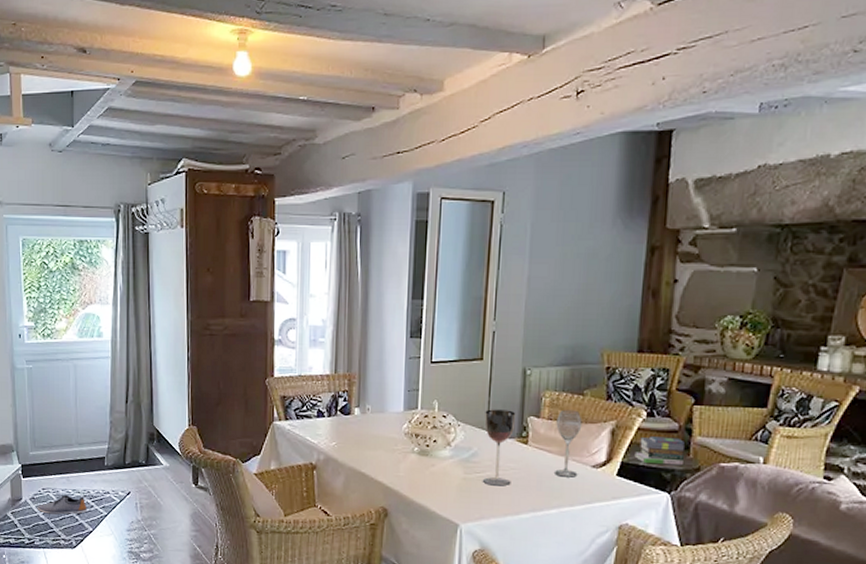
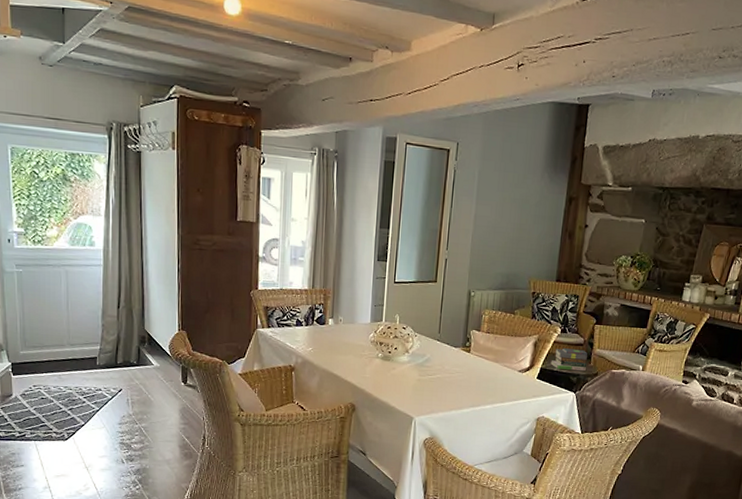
shoe: present [37,495,87,515] -> none [28,391,79,410]
wineglass: present [483,409,516,486] -> none [434,323,462,386]
wineglass: present [555,409,582,478] -> none [490,325,513,380]

